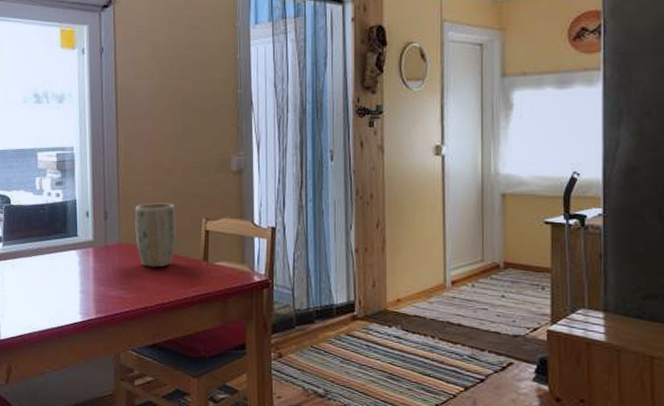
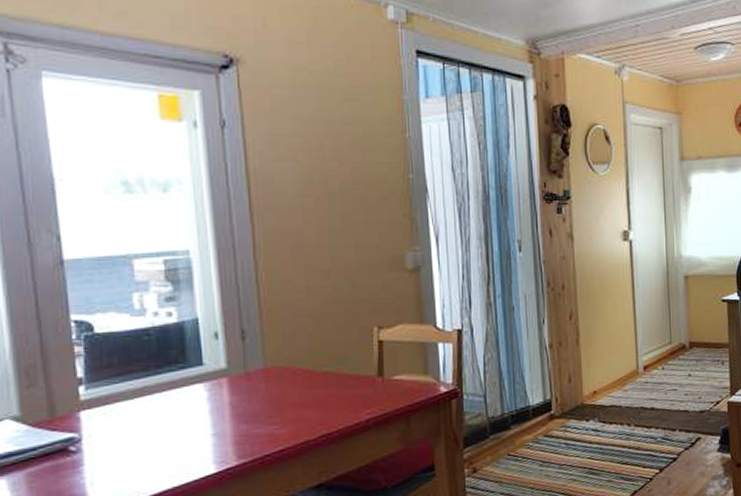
plant pot: present [134,203,176,268] -> none [283,312,341,393]

